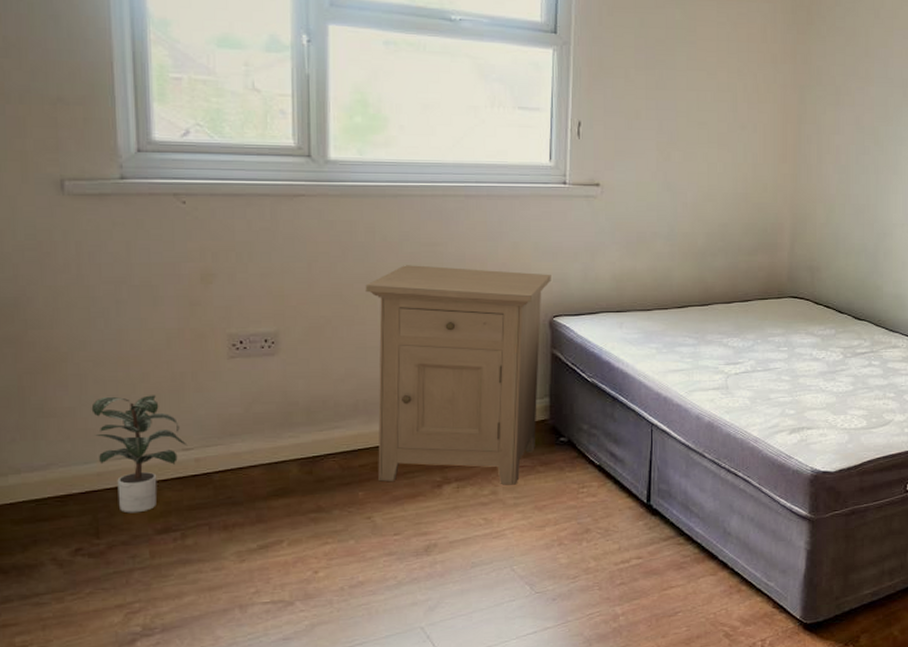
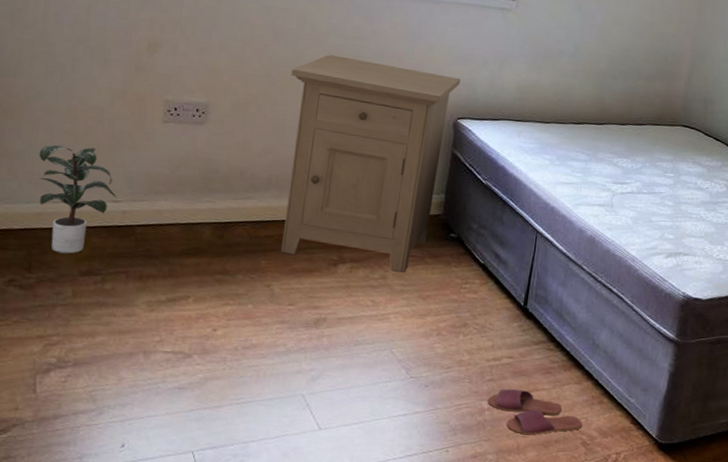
slippers: none [621,589,723,635] -> present [488,389,582,435]

